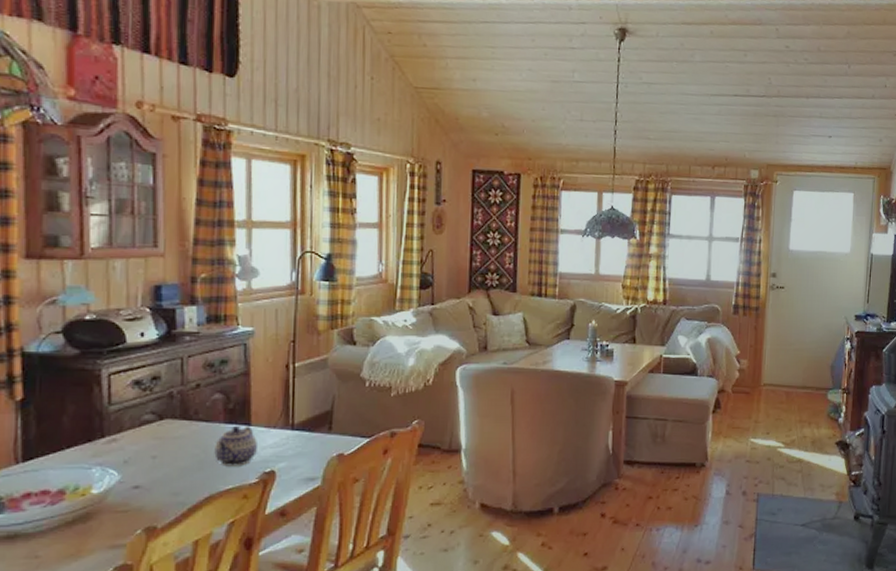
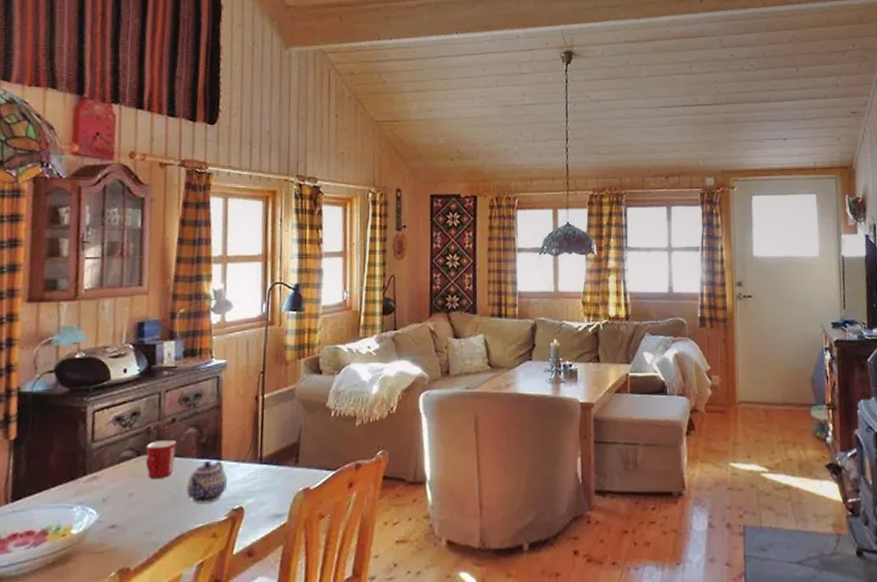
mug: none [169,405,201,442] -> present [145,440,176,478]

